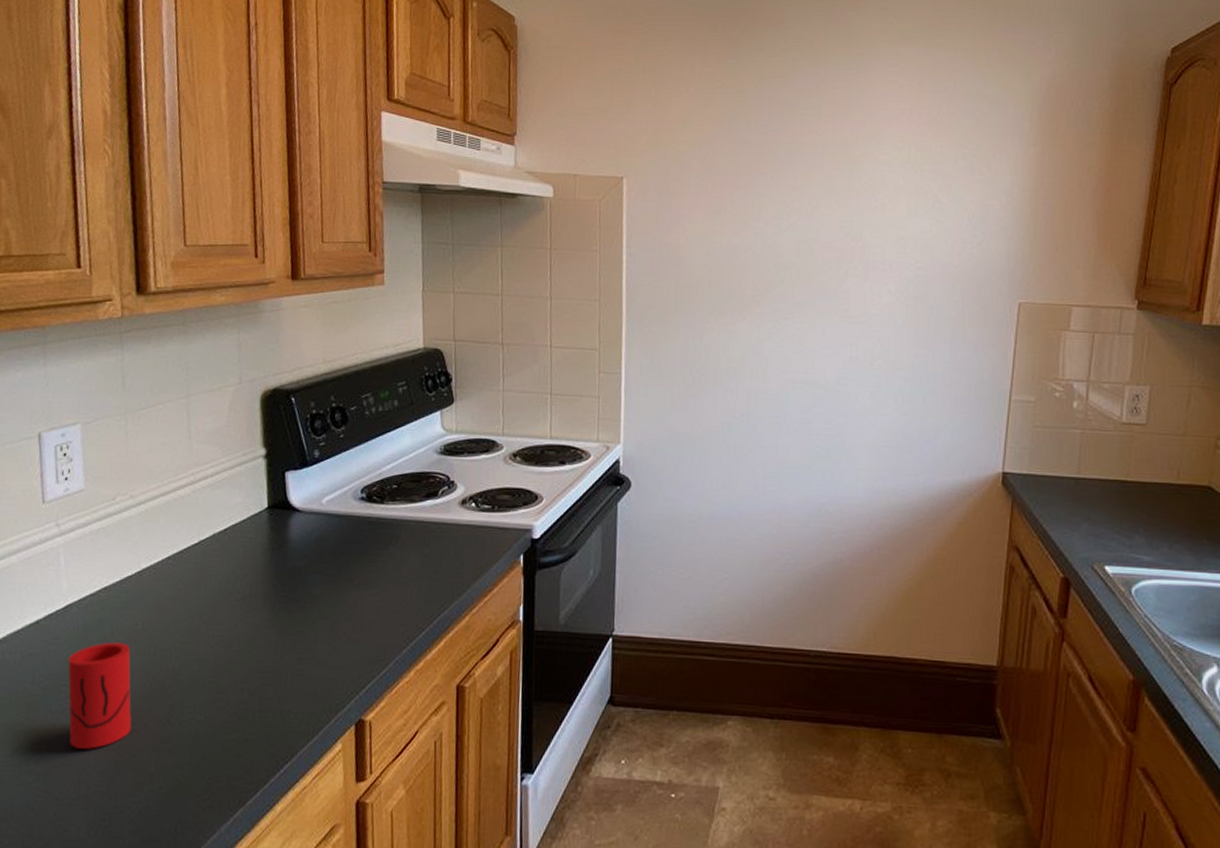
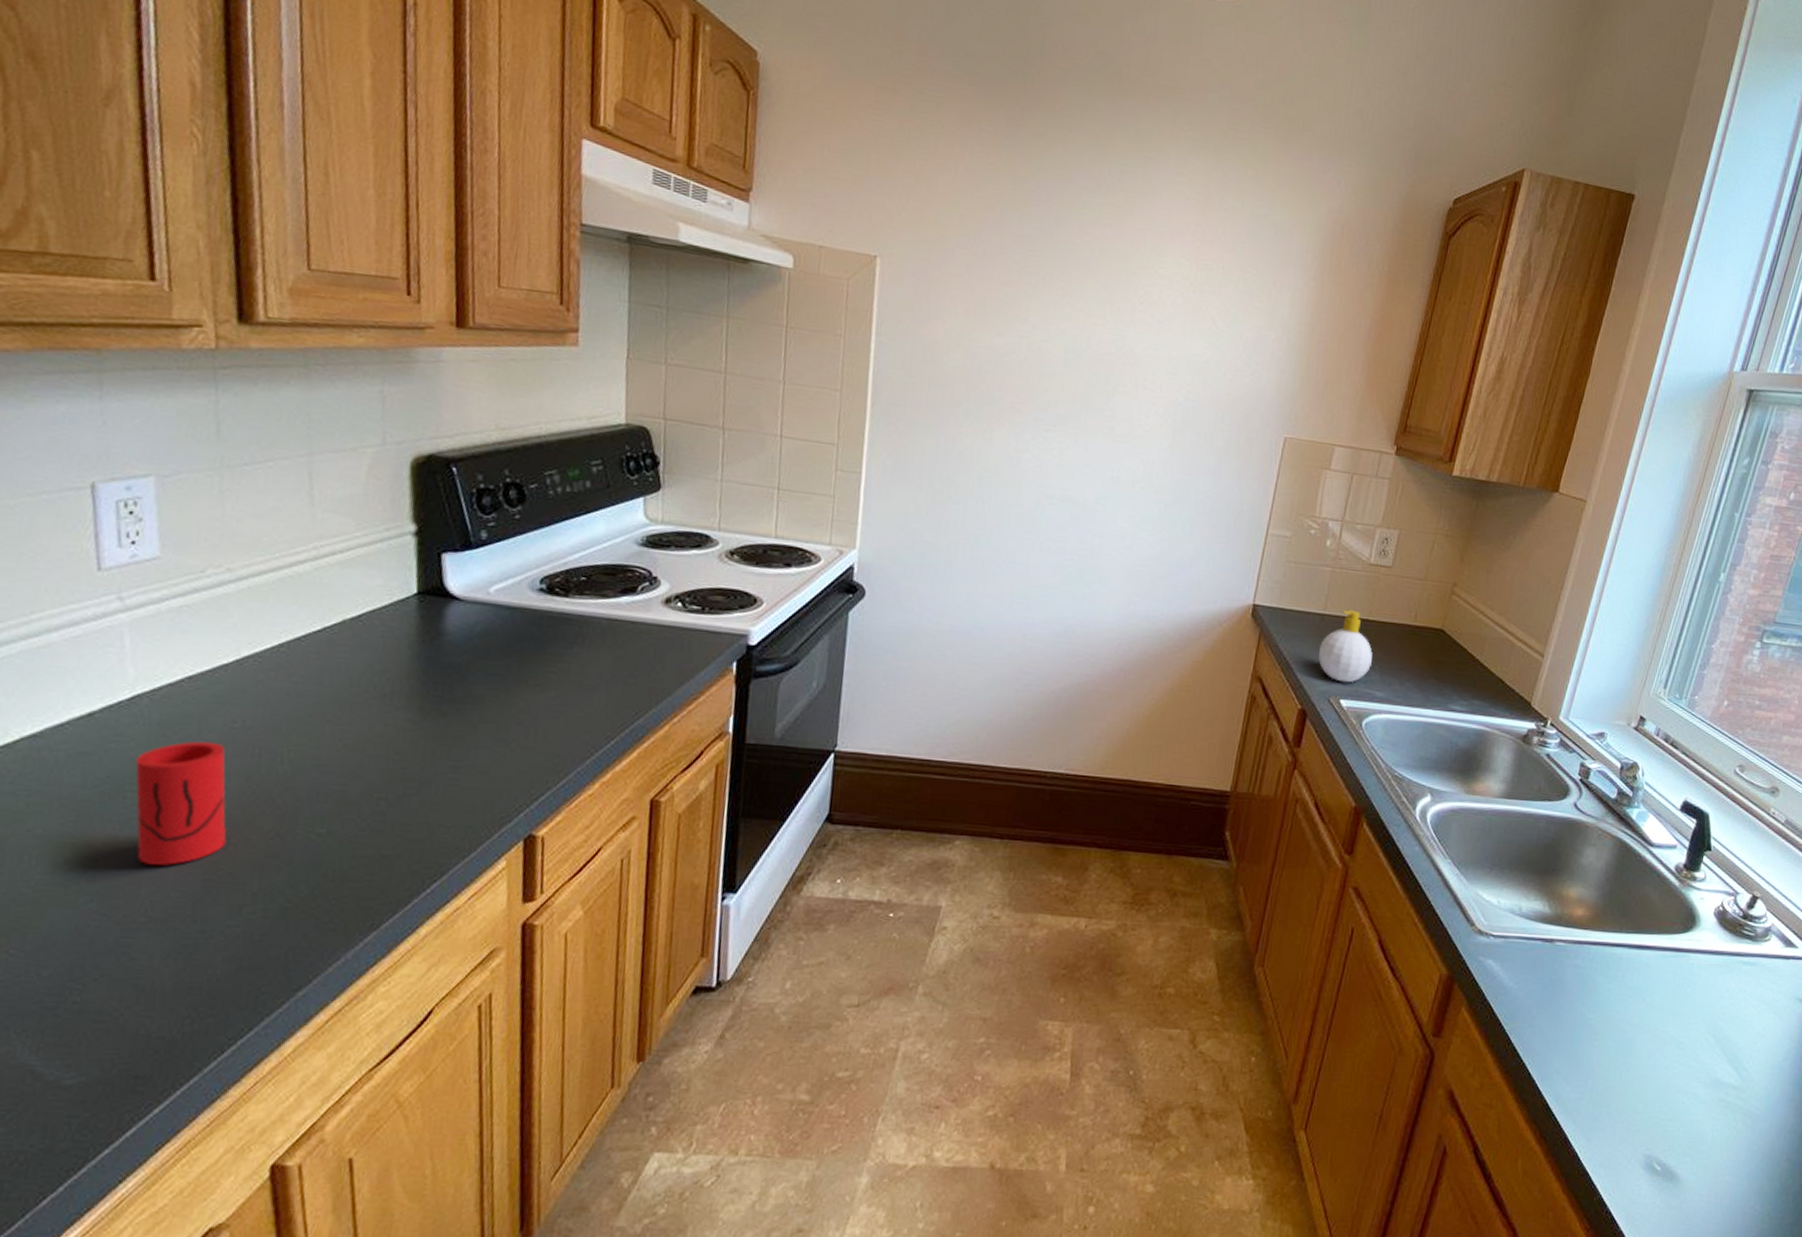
soap bottle: none [1077,472,1135,548] -> present [1319,610,1373,683]

